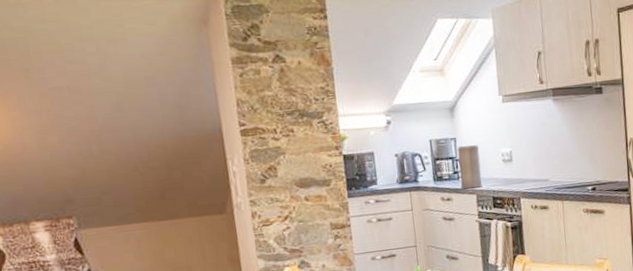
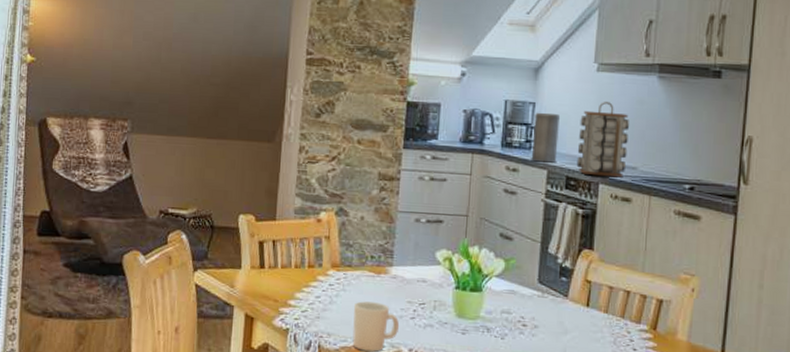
spice rack: none [495,128,540,194] -> present [576,102,630,178]

